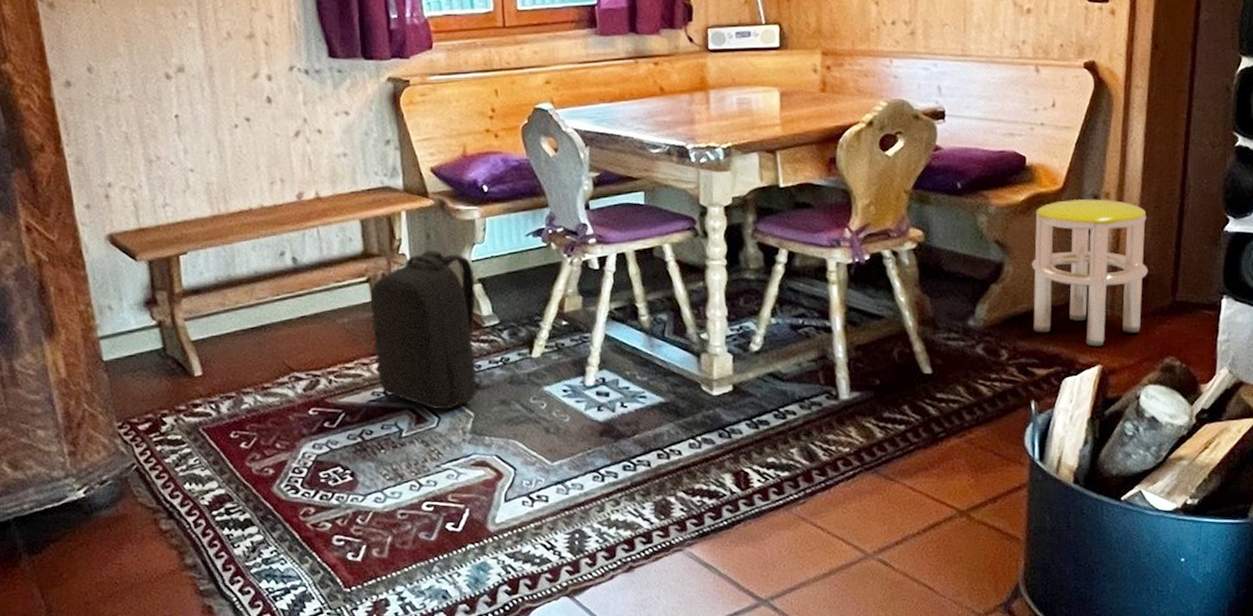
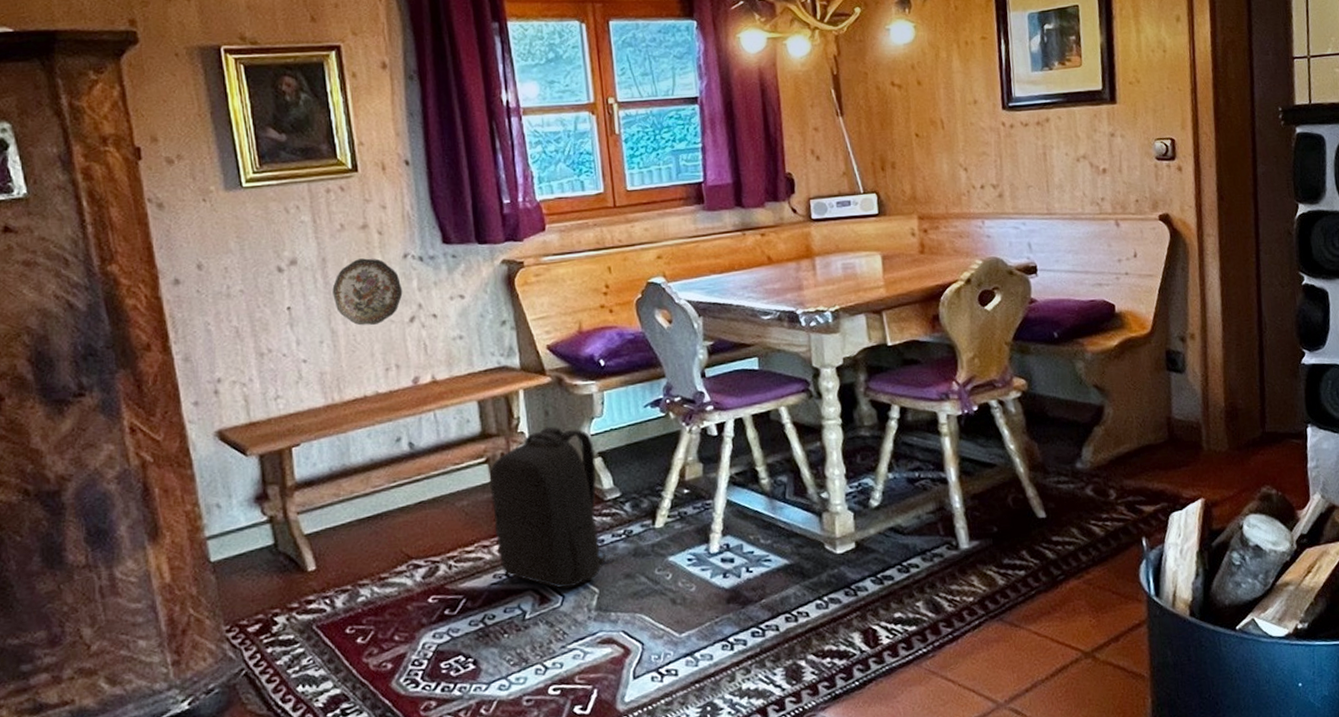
decorative plate: none [219,69,288,138] -> present [332,258,403,326]
stool: present [1031,199,1149,347] -> none [1128,340,1238,481]

